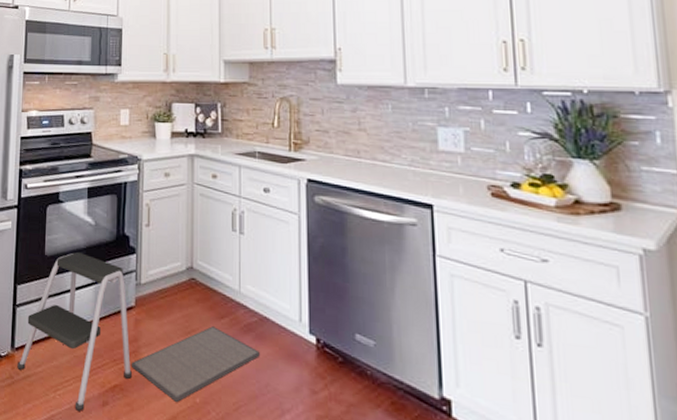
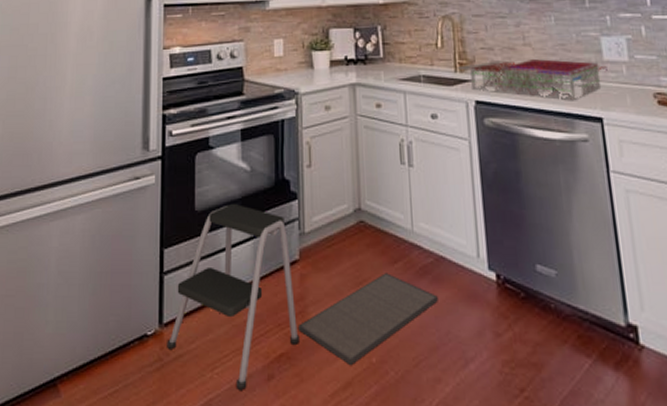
dish rack: none [291,143,442,187] -> present [457,59,608,101]

